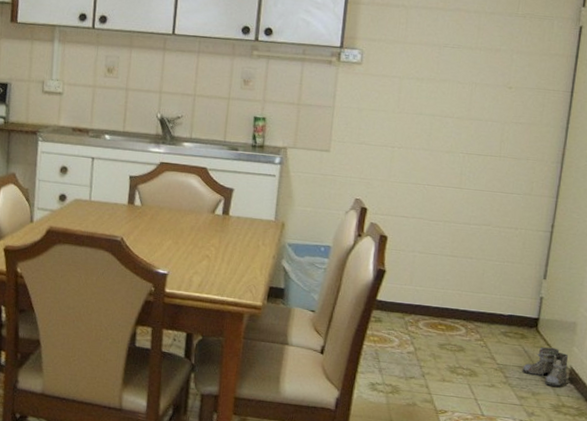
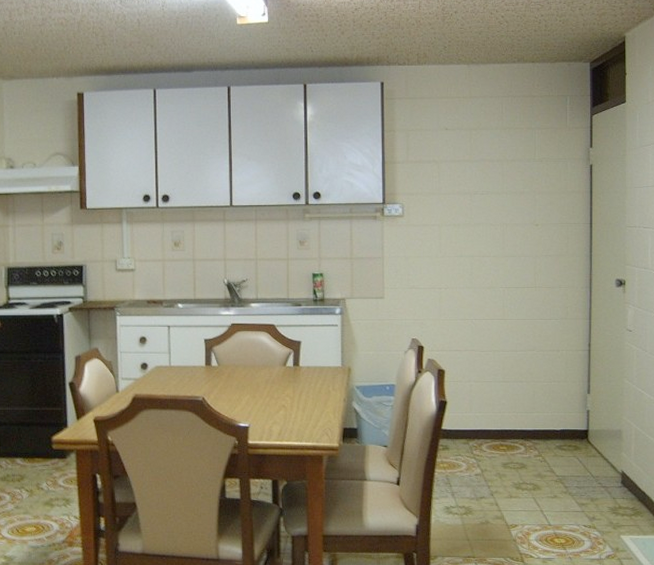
boots: present [522,347,569,387] -> none [580,455,620,491]

